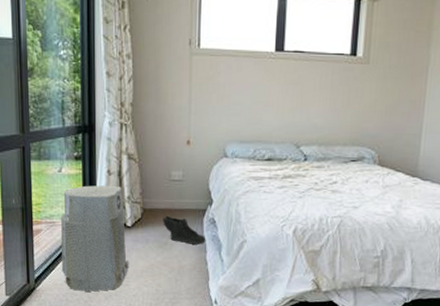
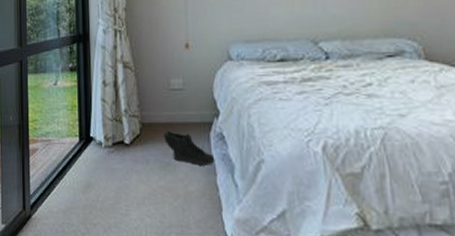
air purifier: present [61,185,129,292] -> none [57,98,129,222]

